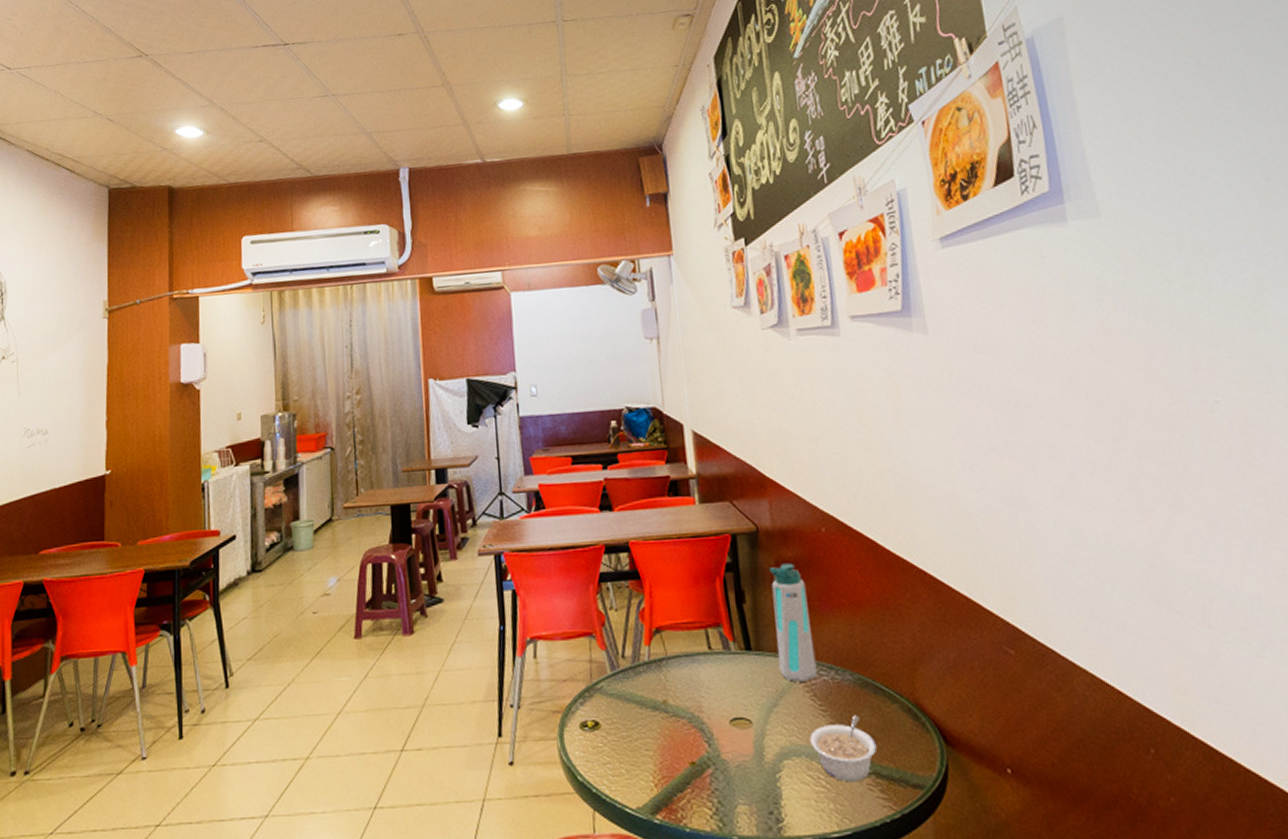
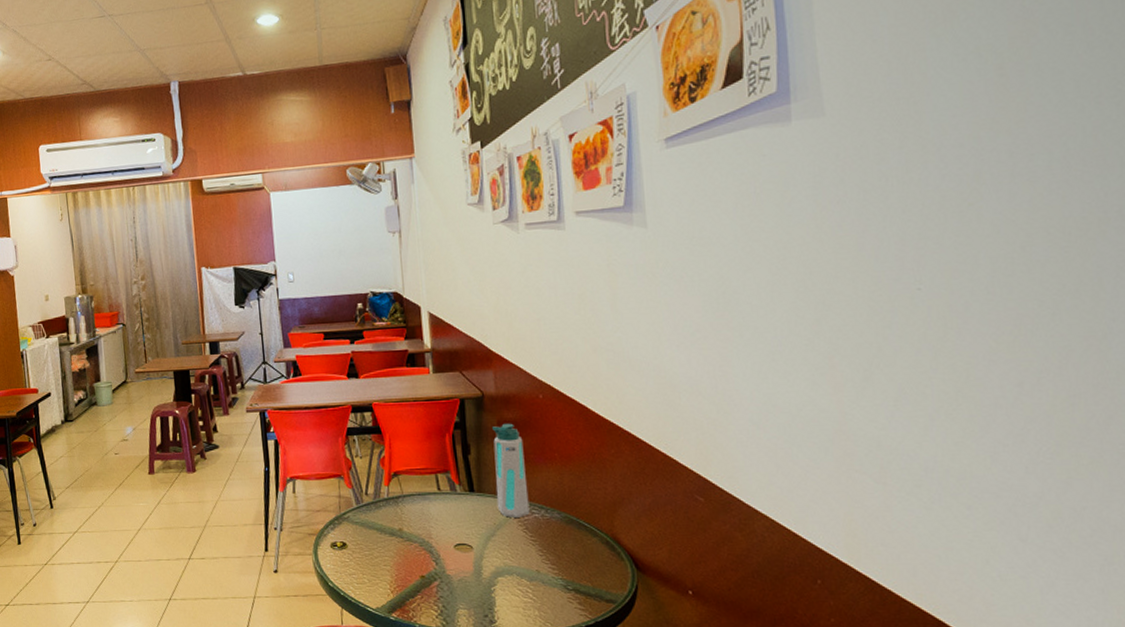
legume: present [809,715,877,783] -> none [520,545,578,596]

